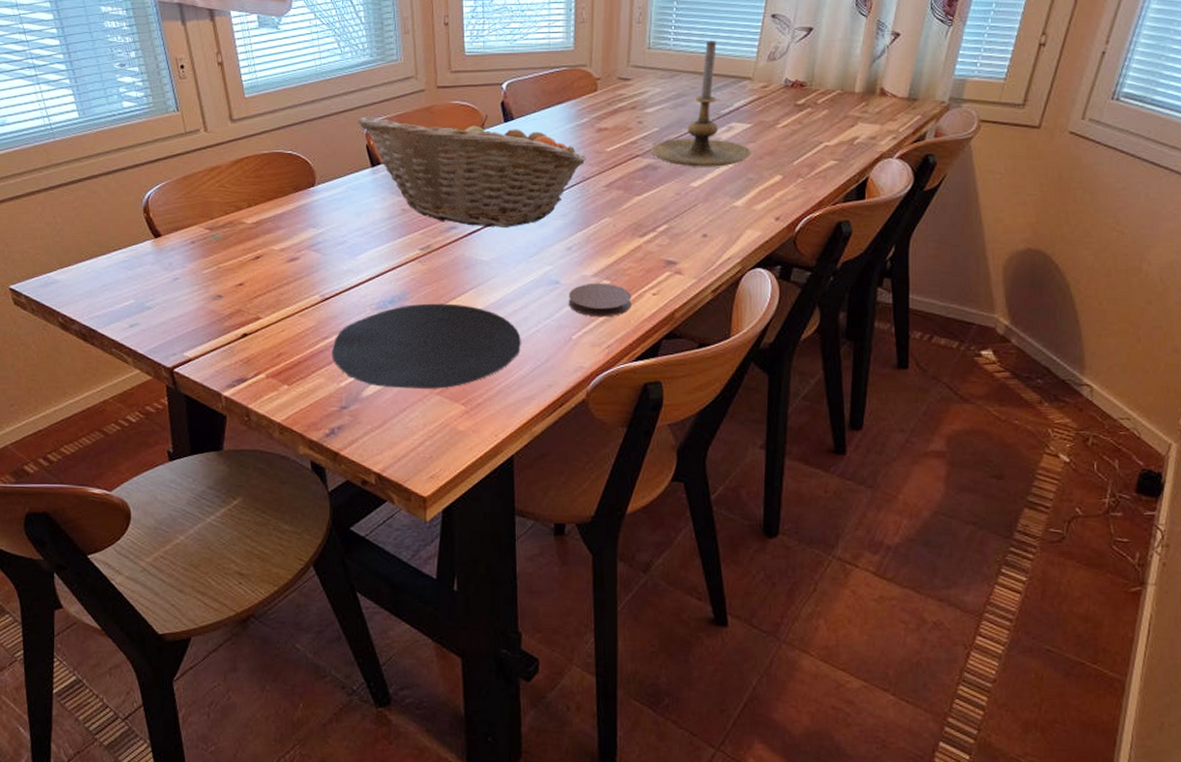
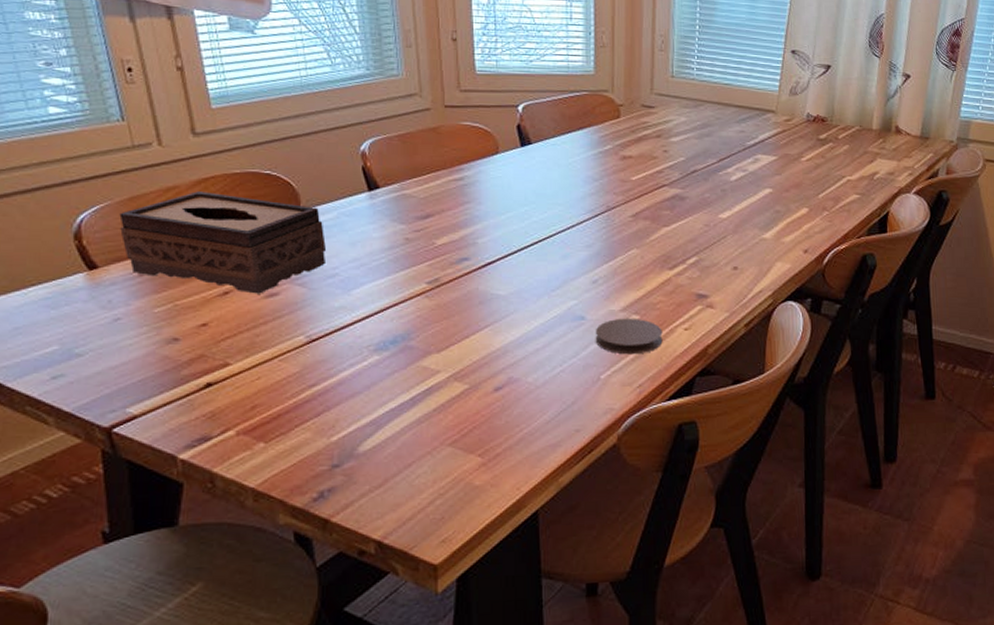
tissue box: none [176,170,337,258] -> present [119,191,327,294]
plate: present [332,303,521,389] -> none [320,343,544,441]
fruit basket: present [358,114,587,227] -> none [352,135,612,259]
candle holder: present [651,40,752,167] -> none [678,71,778,199]

